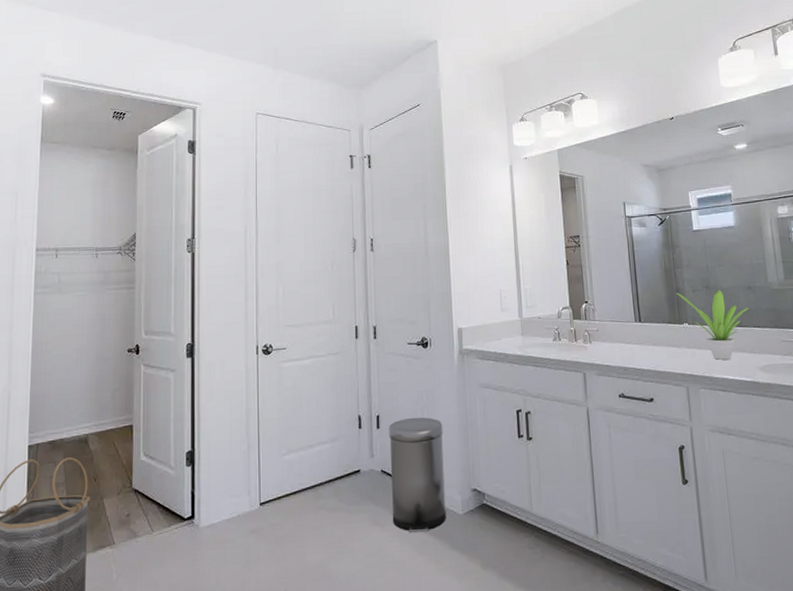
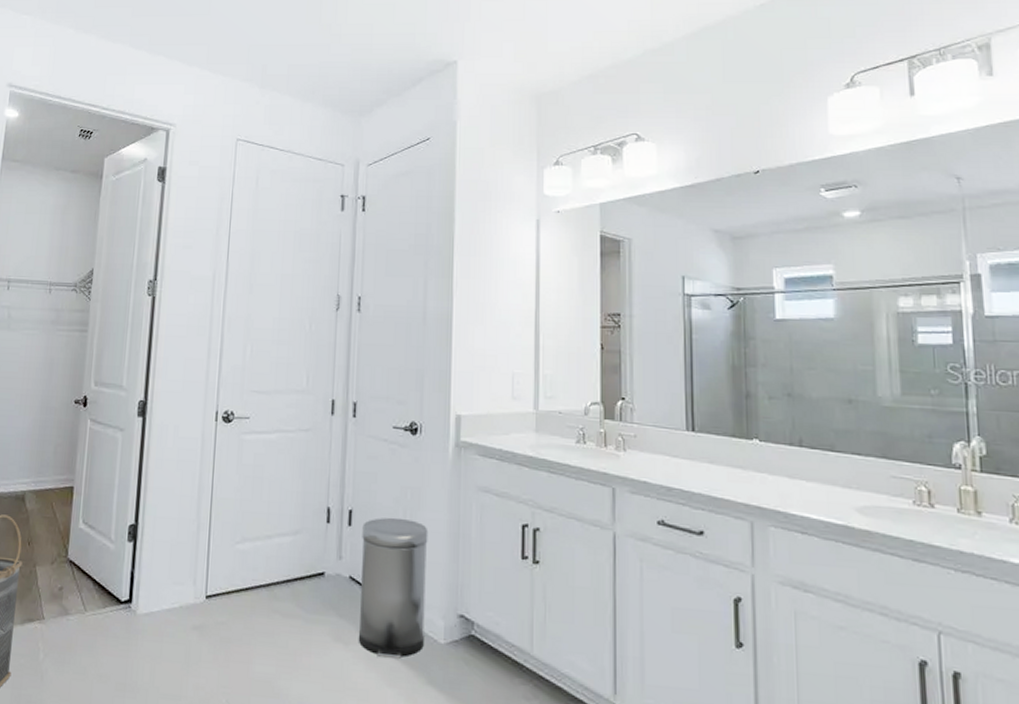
potted plant: present [676,290,749,360] -> none [746,398,847,493]

